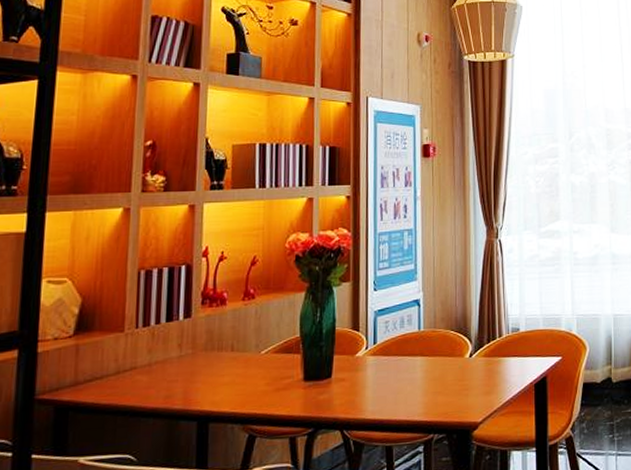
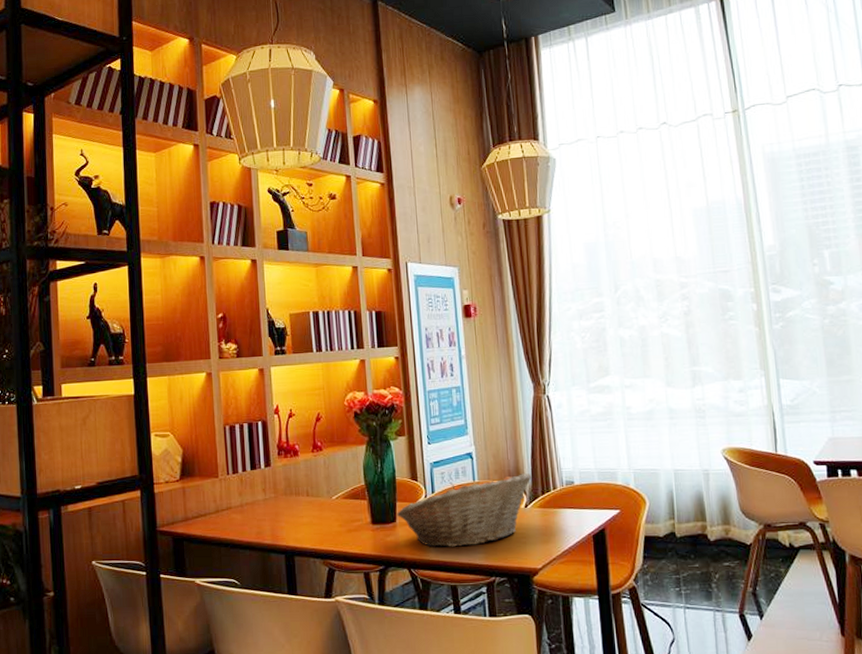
fruit basket: none [333,320,479,405] -> present [397,472,532,548]

